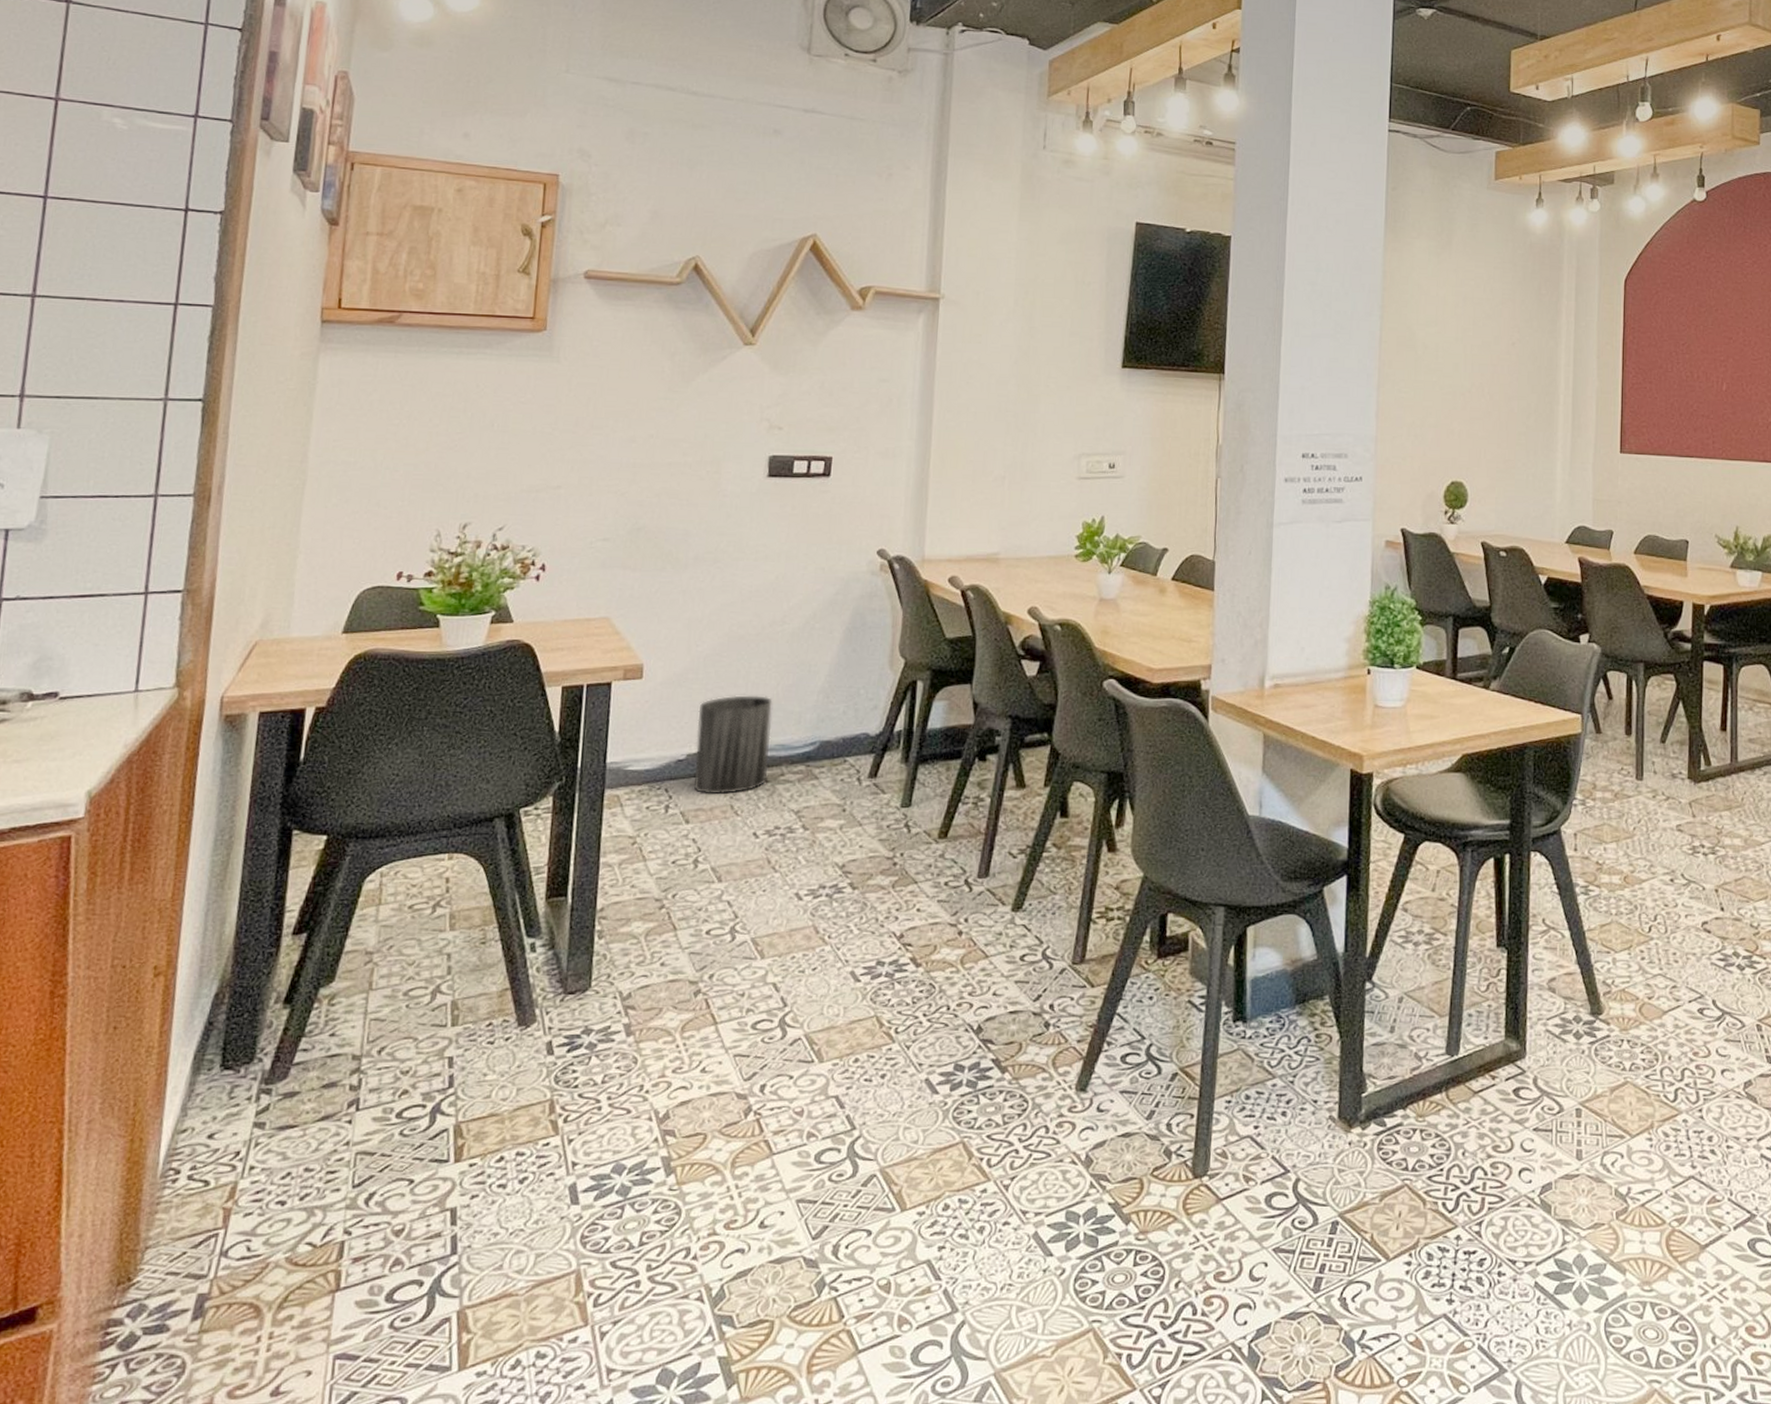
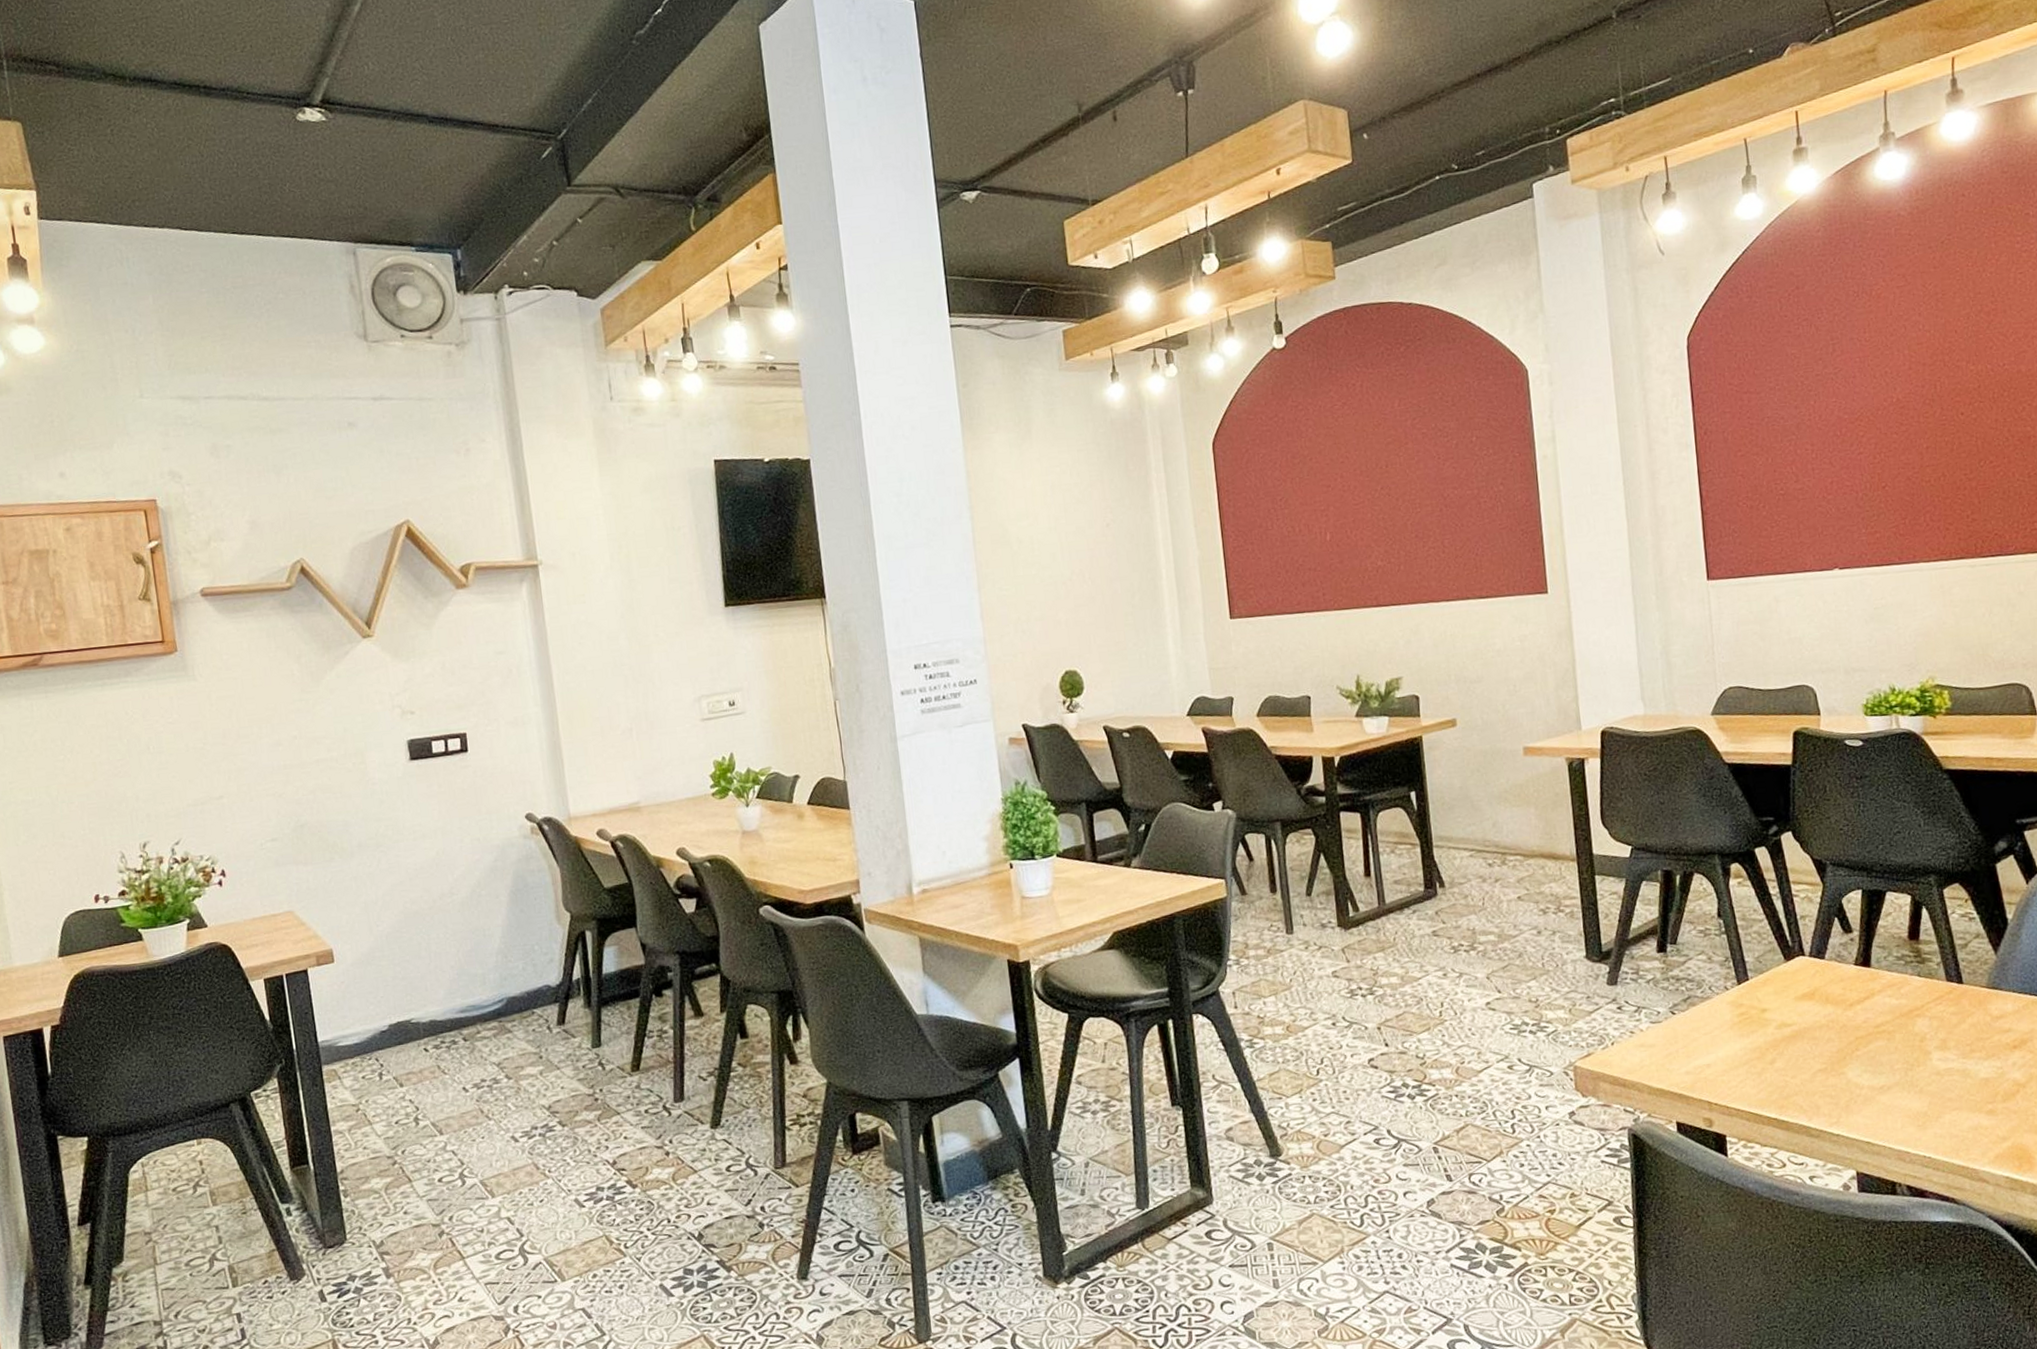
trash can: present [694,695,773,795] -> none [391,963,465,1059]

